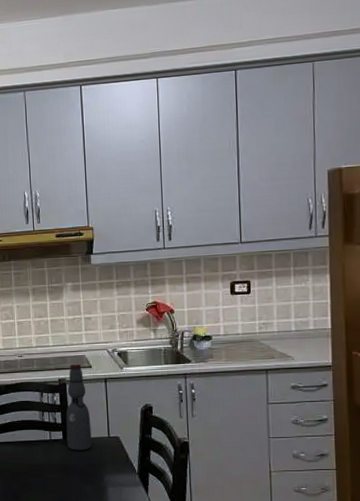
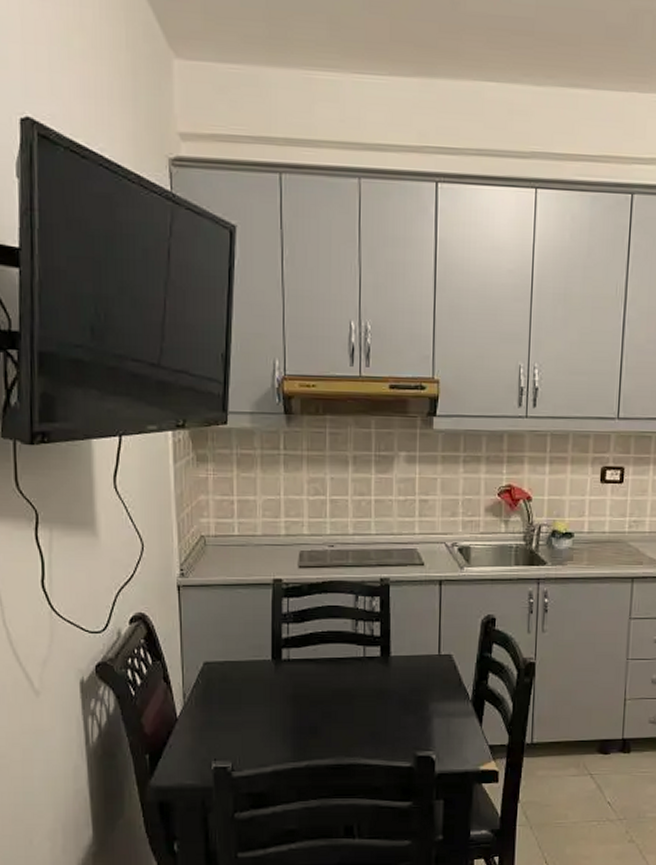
bottle: present [66,364,92,451] -> none [385,559,418,672]

